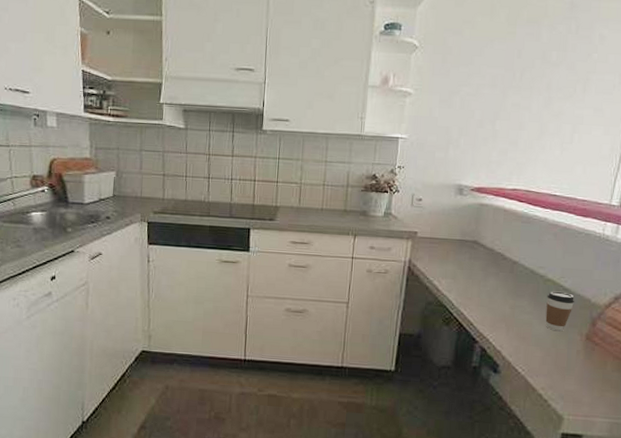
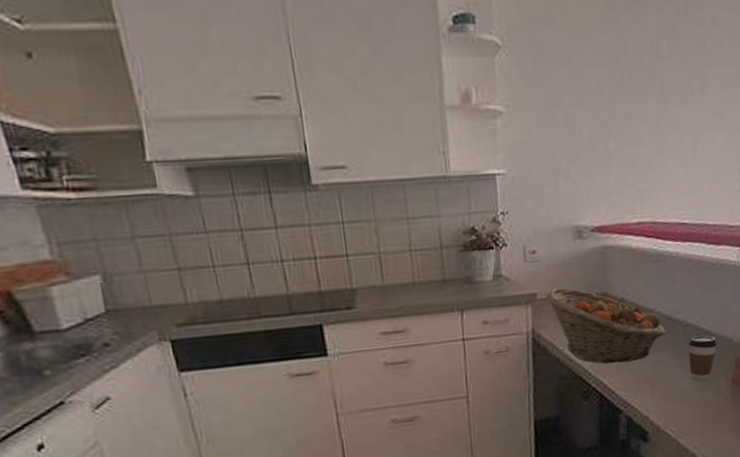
fruit basket: none [424,230,526,301] -> present [545,287,665,364]

